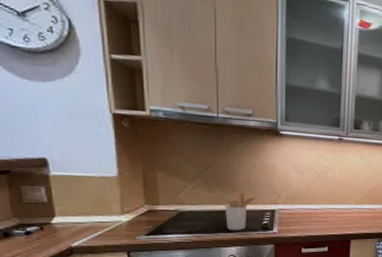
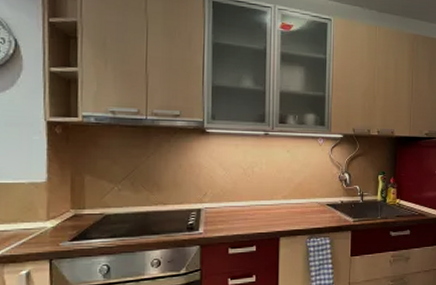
utensil holder: present [225,192,256,231] -> none [150,192,182,233]

